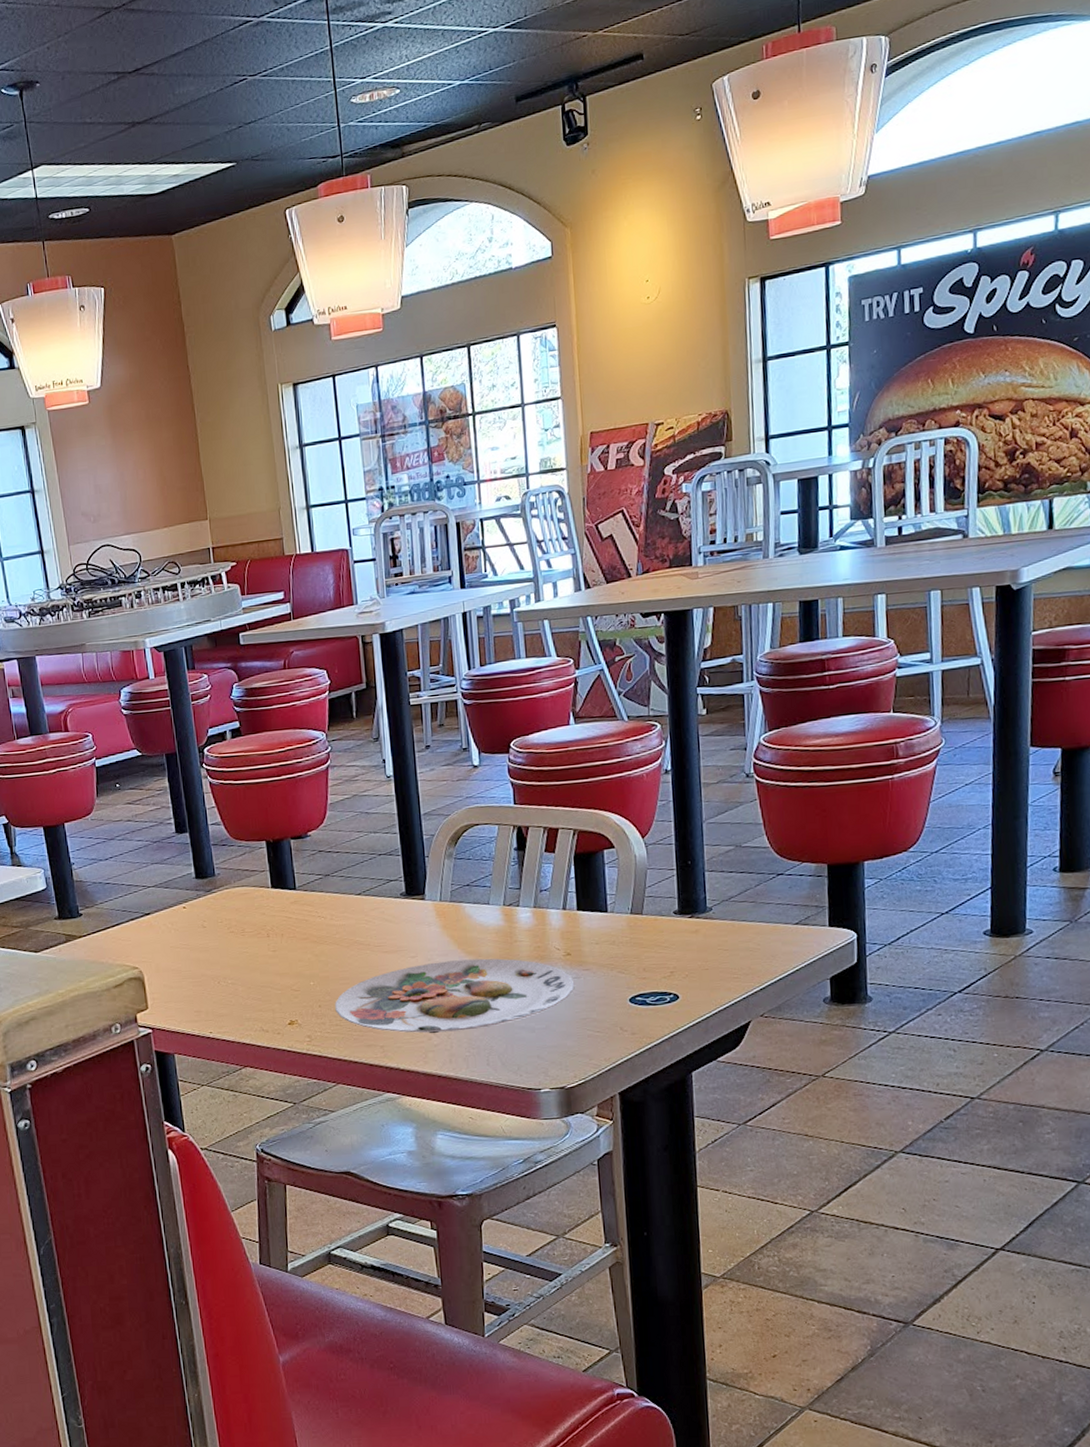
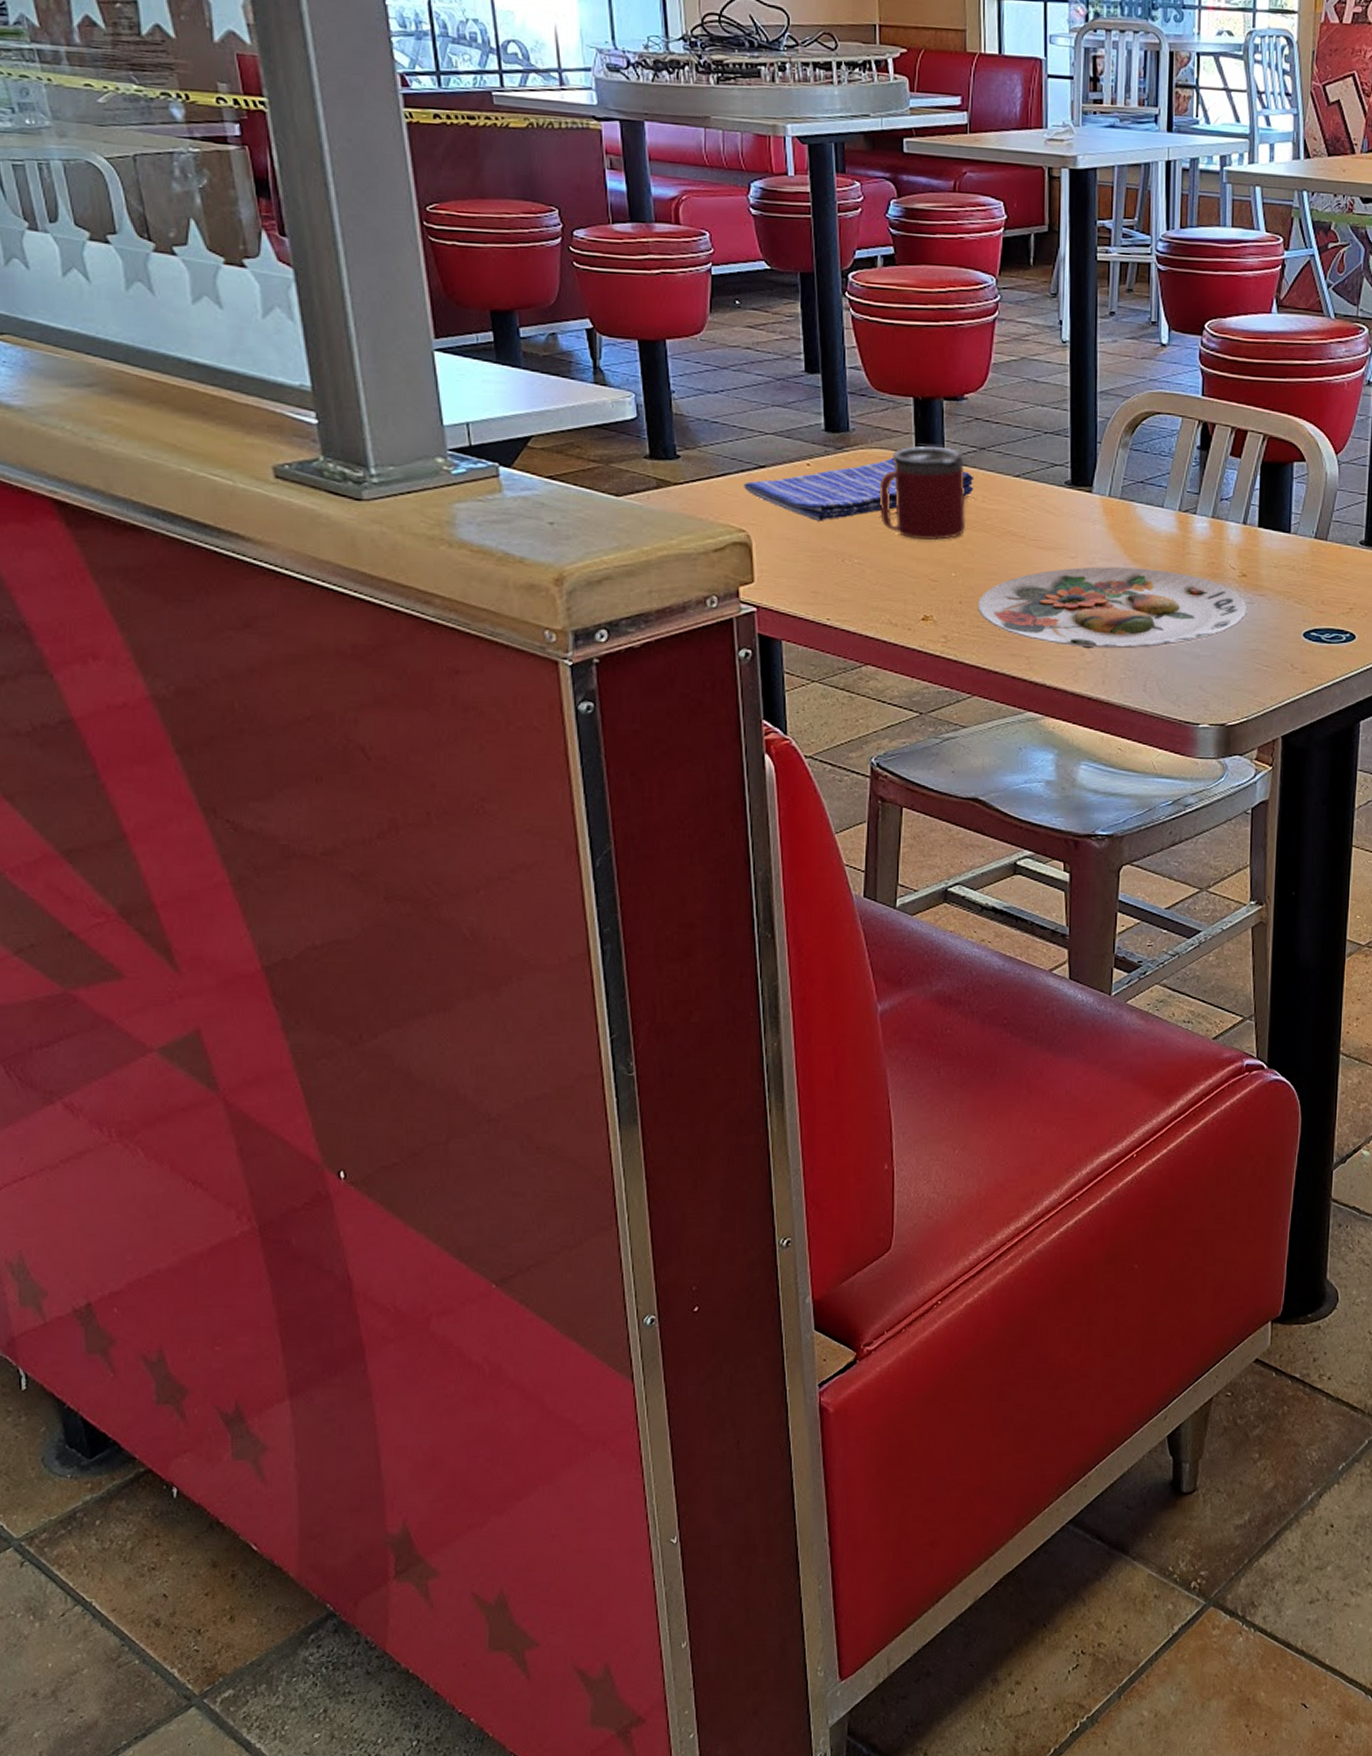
dish towel: none [134,893,323,953] -> present [744,458,975,522]
beverage cup: none [243,877,319,958] -> present [879,445,966,541]

